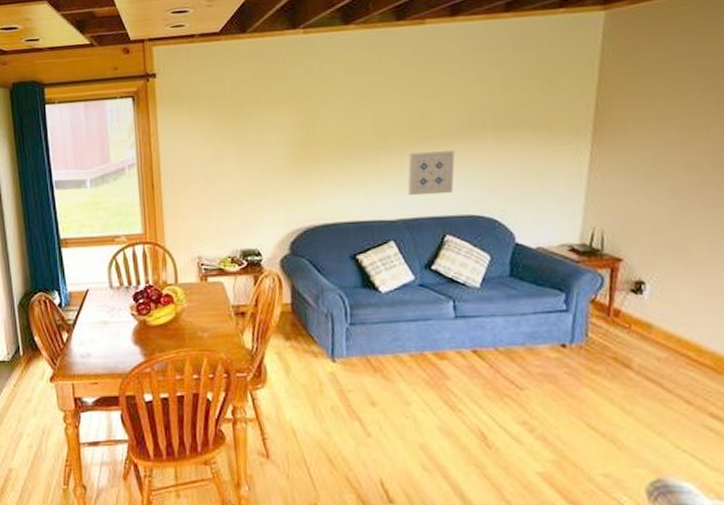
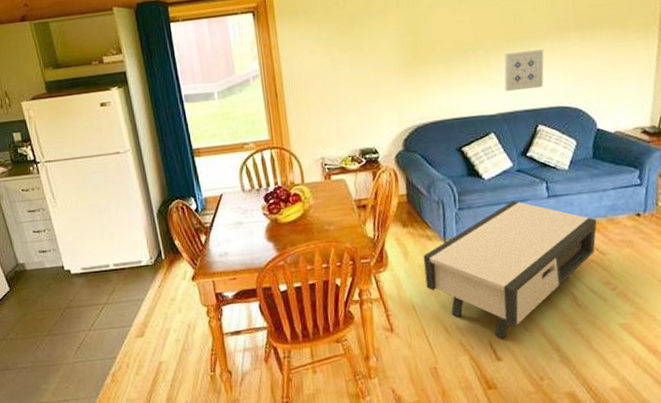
coffee table: none [307,319,513,478] -> present [423,200,597,339]

